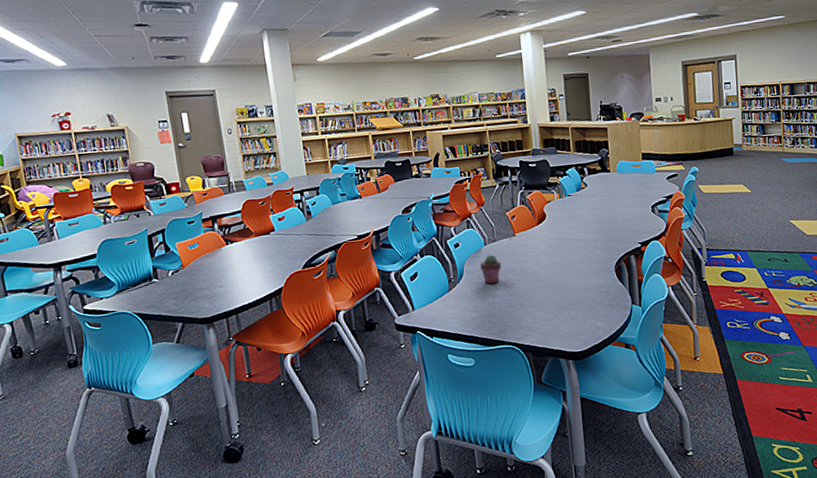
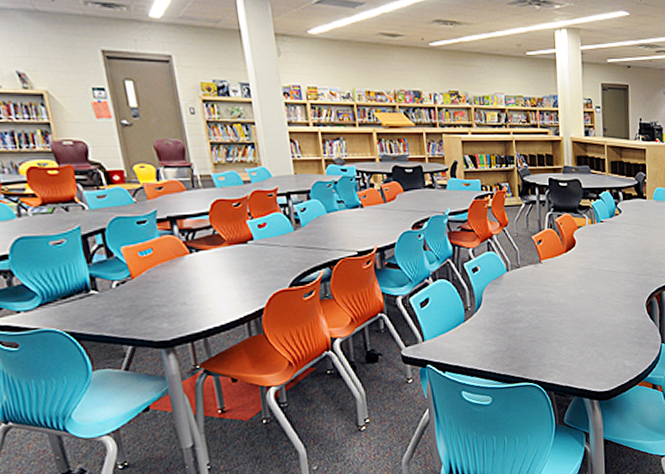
potted succulent: present [480,254,502,284] -> none [501,282,525,315]

